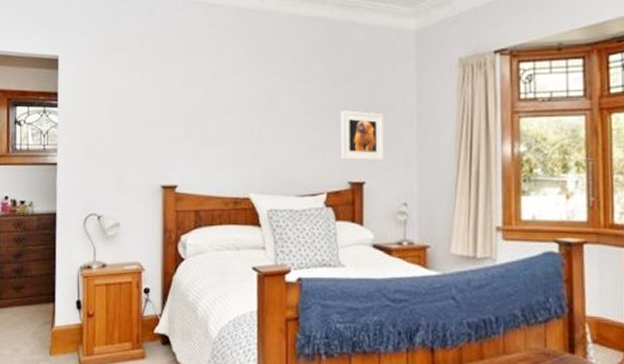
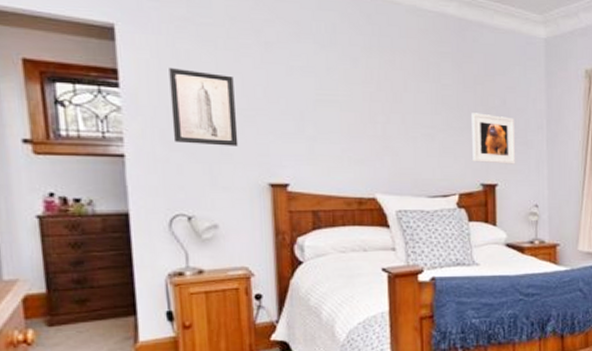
wall art: none [92,88,140,153] -> present [169,68,239,146]

